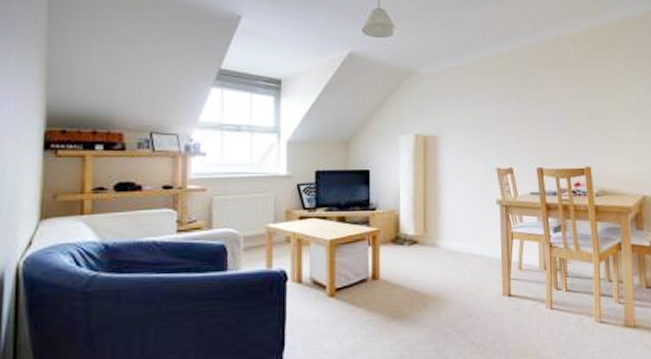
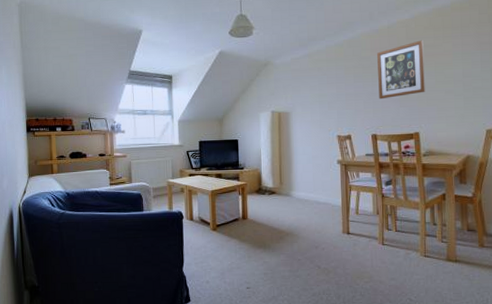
wall art: none [543,58,597,126] -> present [377,40,425,100]

